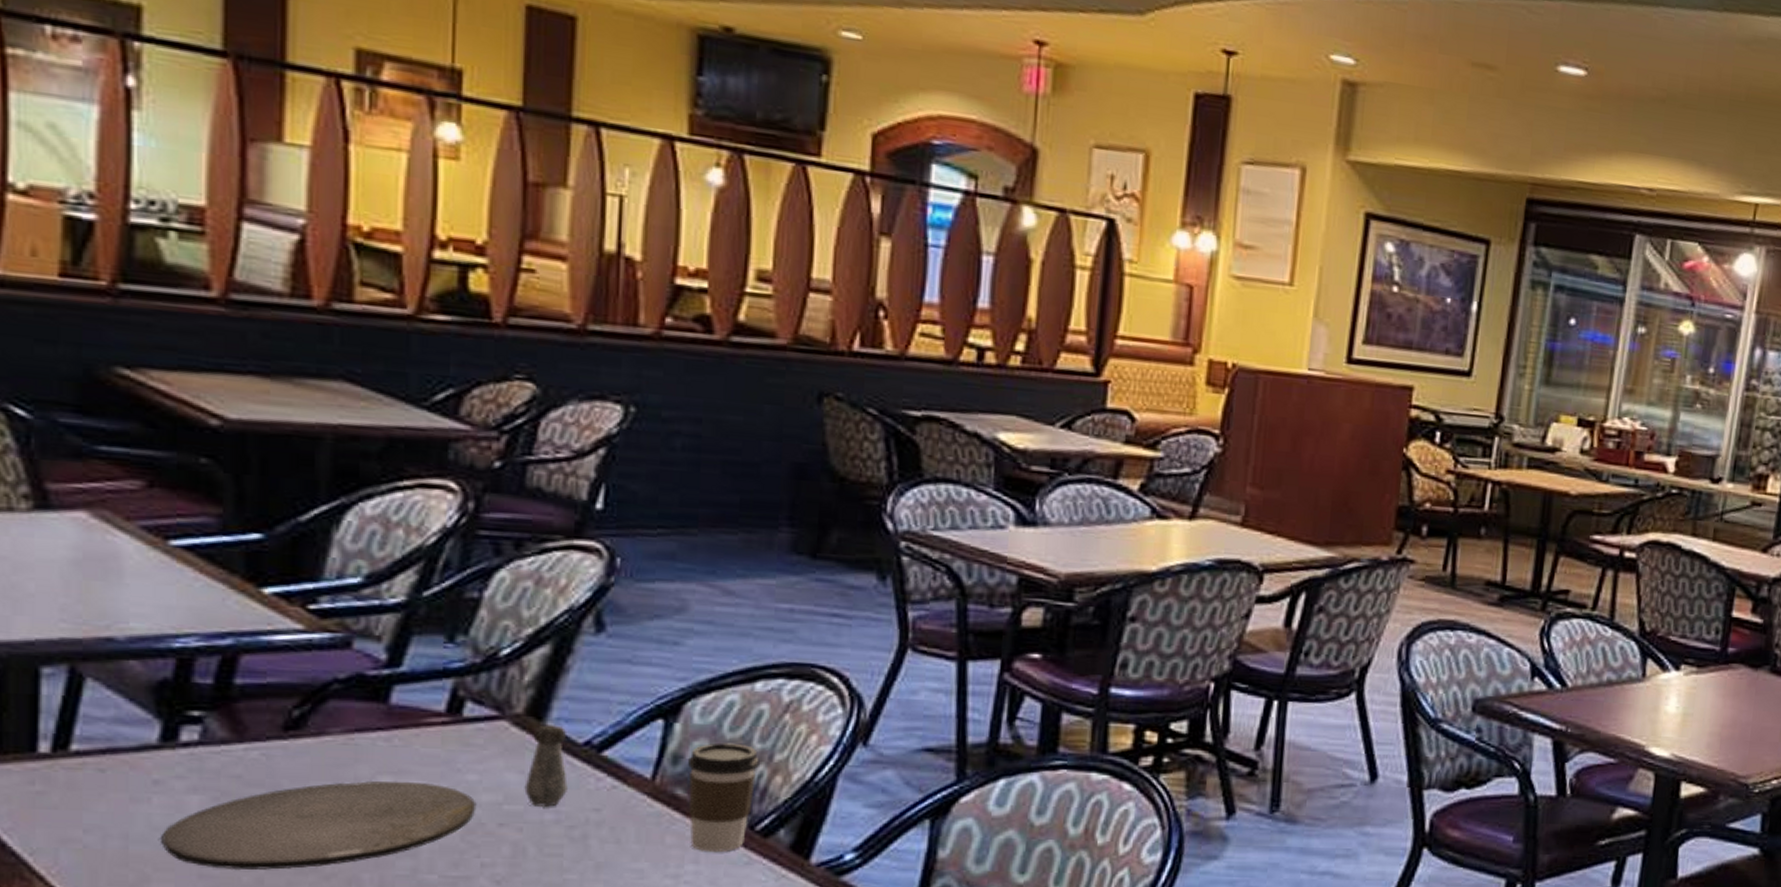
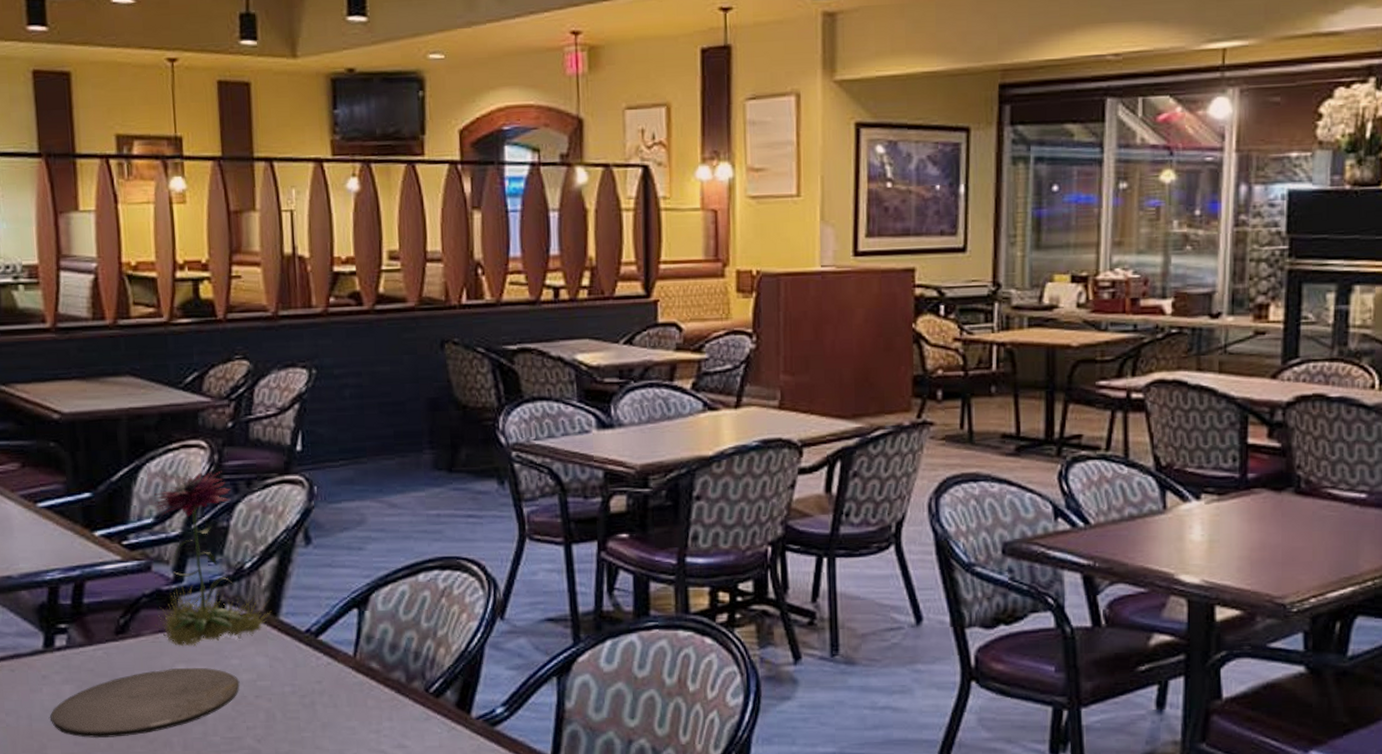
flower: none [349,524,535,754] -> present [154,471,272,647]
salt shaker: present [524,725,568,807] -> none [269,618,298,682]
coffee cup: present [688,742,760,853] -> none [377,624,427,712]

